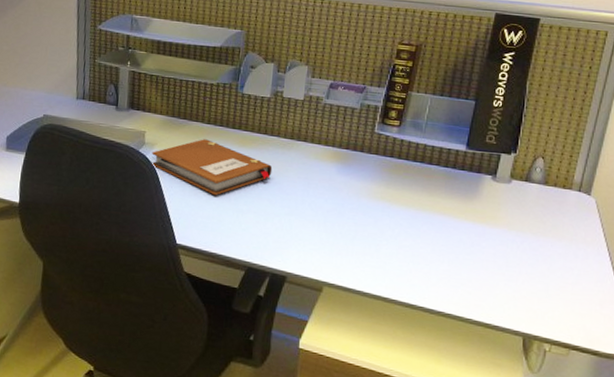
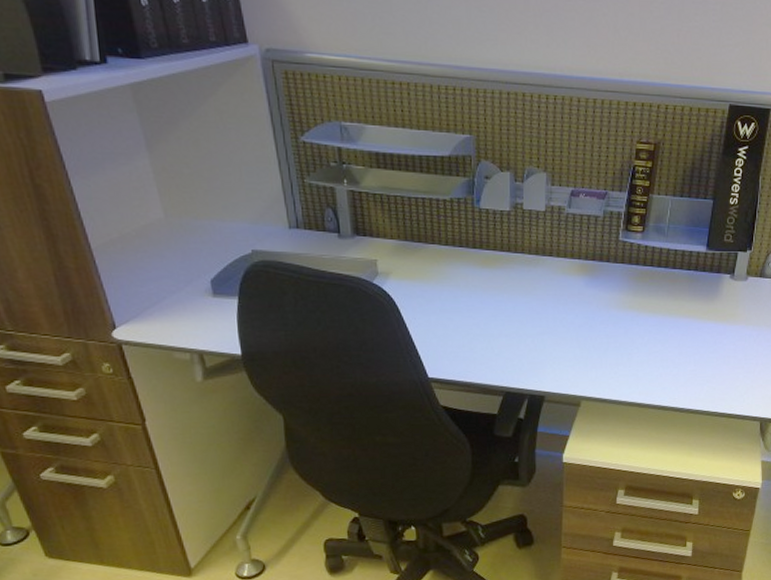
notebook: present [151,139,273,196] -> none [388,263,520,323]

